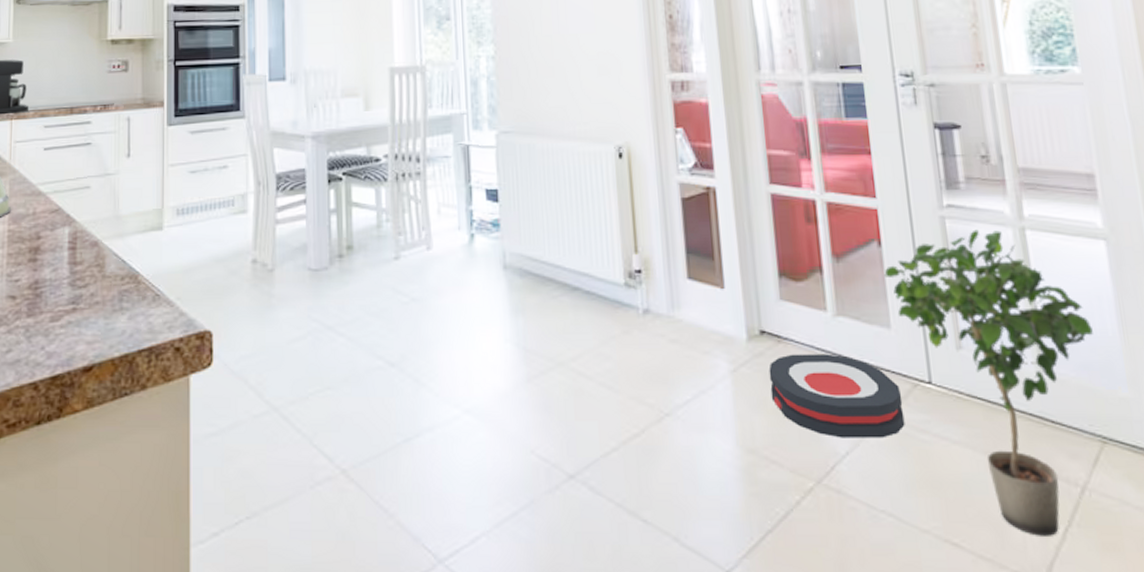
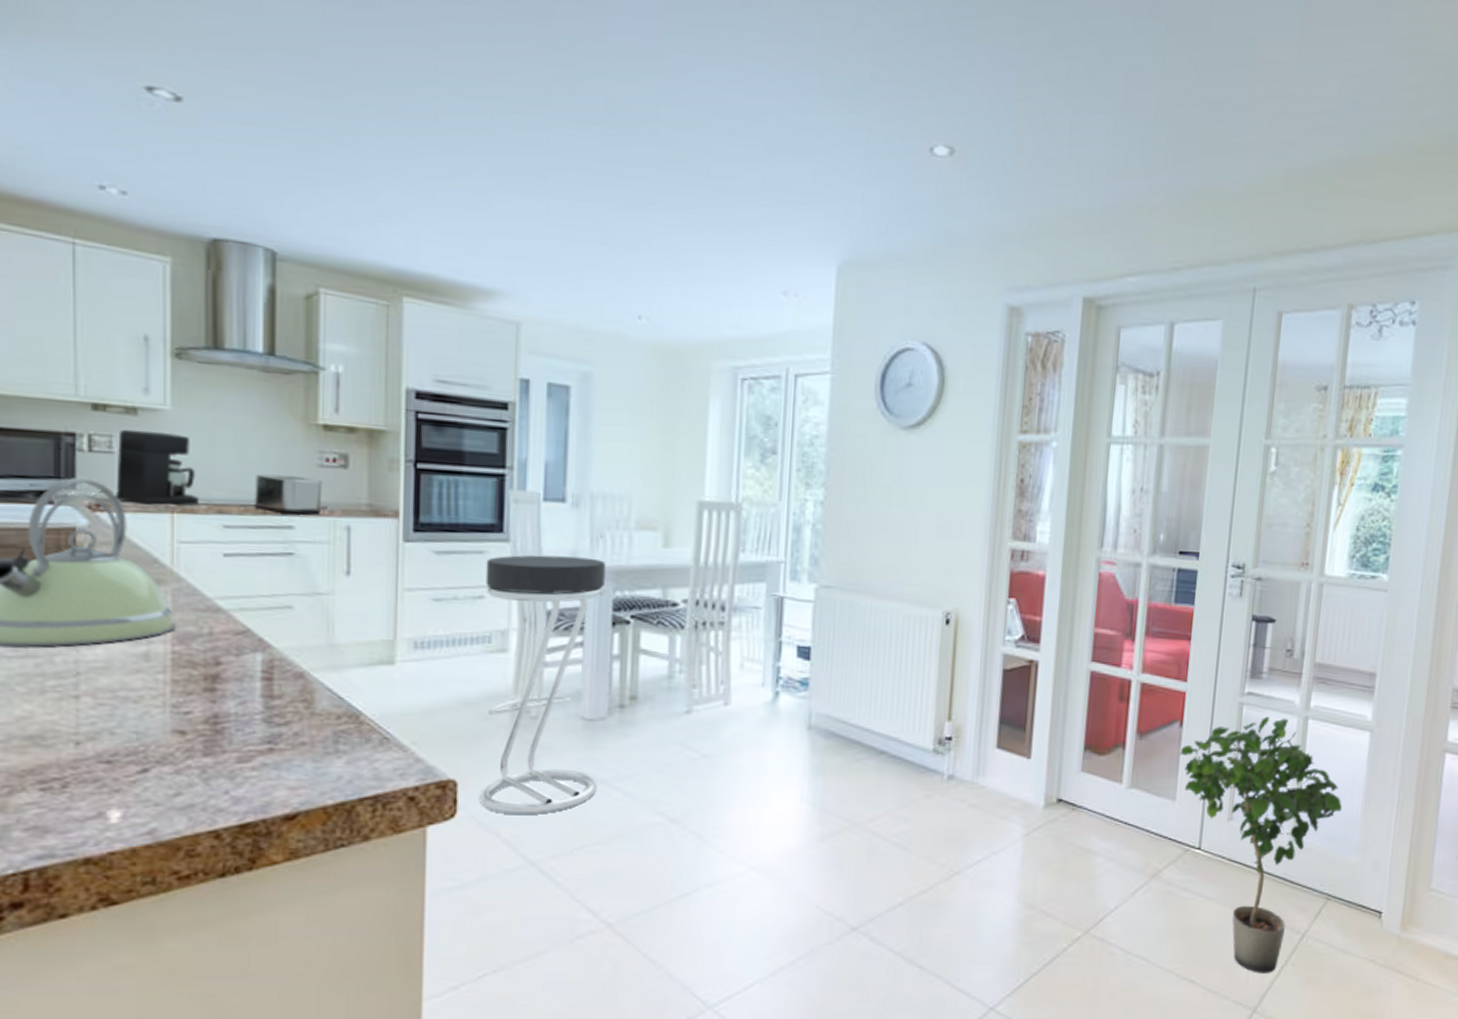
toaster: none [64,82,111,113] -> present [253,474,323,515]
bar stool: none [228,125,325,363] -> present [480,555,606,816]
robot vacuum: present [769,353,905,438] -> none [1057,821,1173,895]

